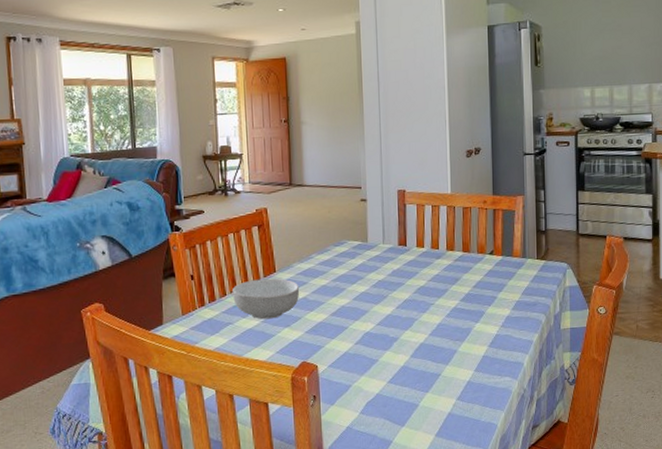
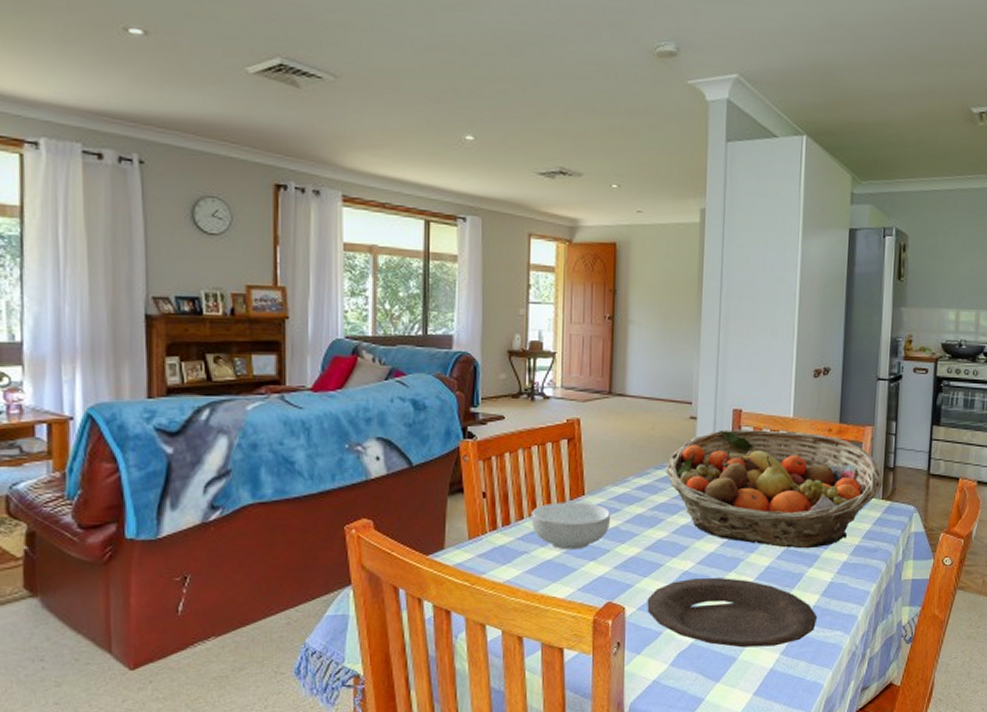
plate: none [336,335,487,396] -> present [647,577,818,648]
fruit basket: none [342,205,536,307] -> present [665,430,883,549]

